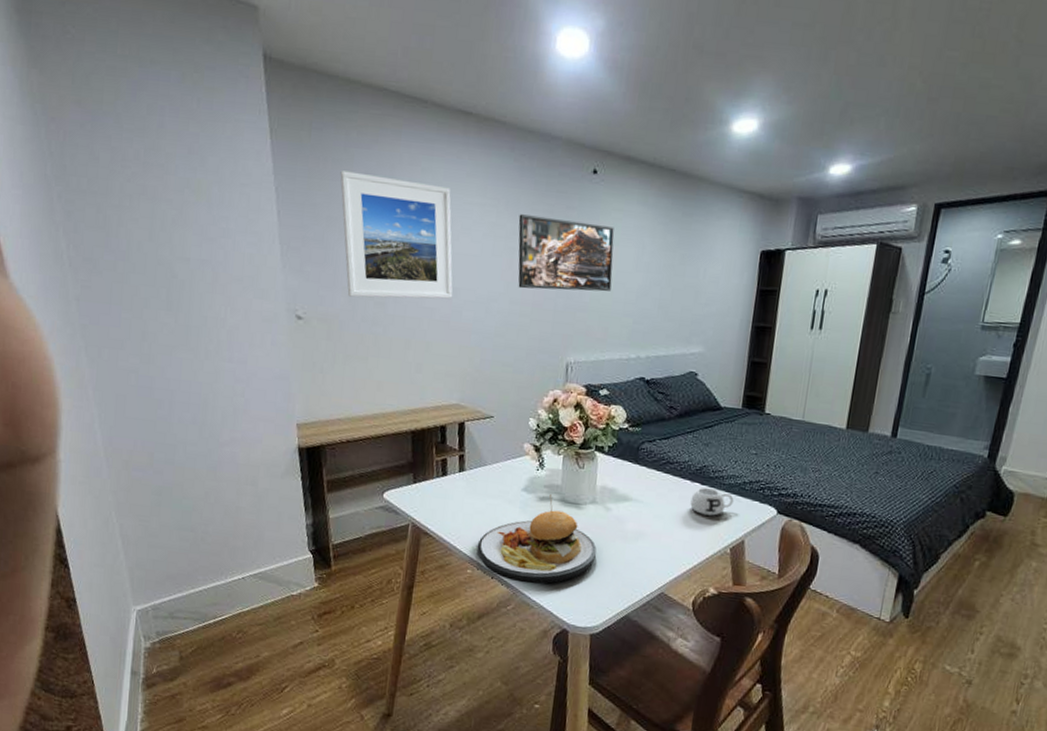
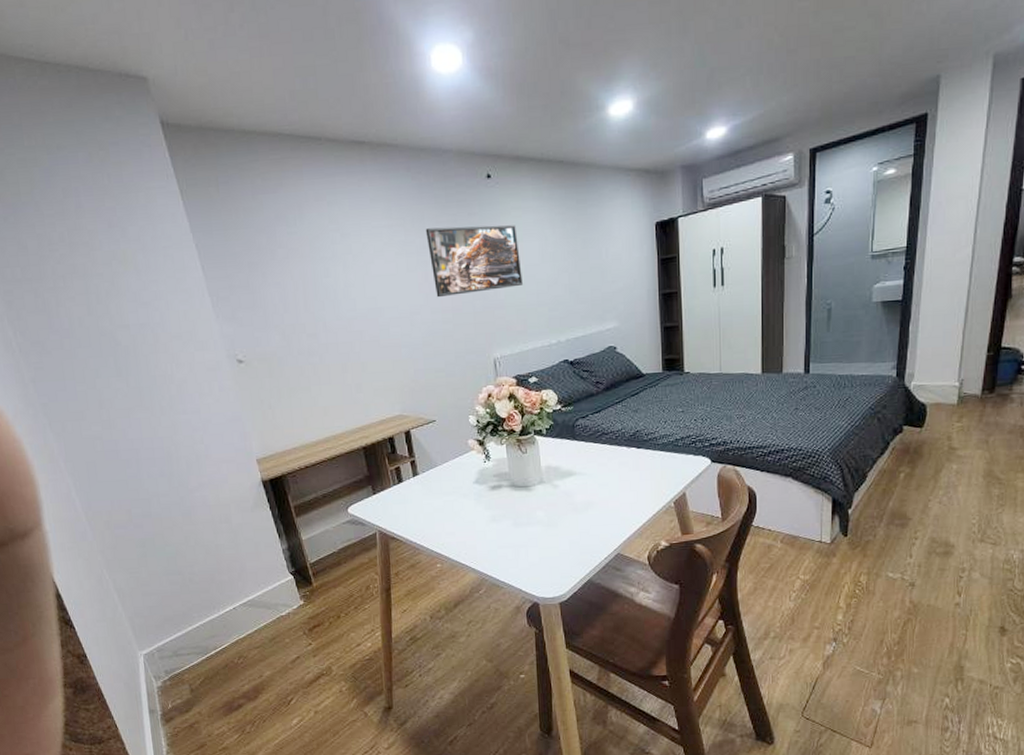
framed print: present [340,170,453,299] -> none [253,215,378,334]
plate: present [476,494,597,585] -> none [442,482,552,568]
mug: present [690,487,734,516] -> none [630,449,670,476]

